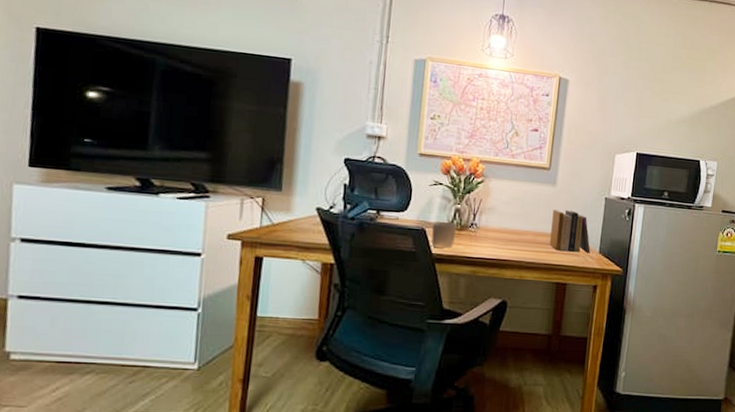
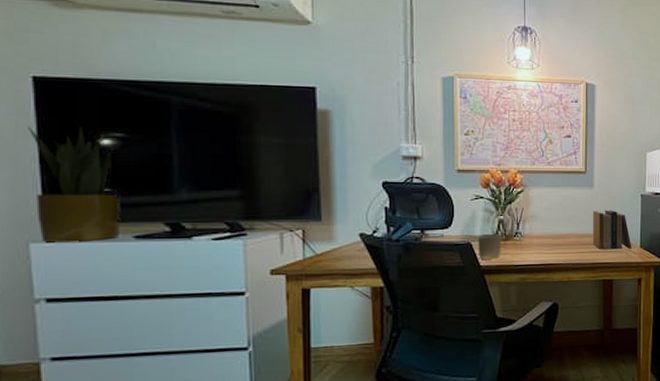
planter: none [23,73,99,188] -> present [28,126,121,243]

